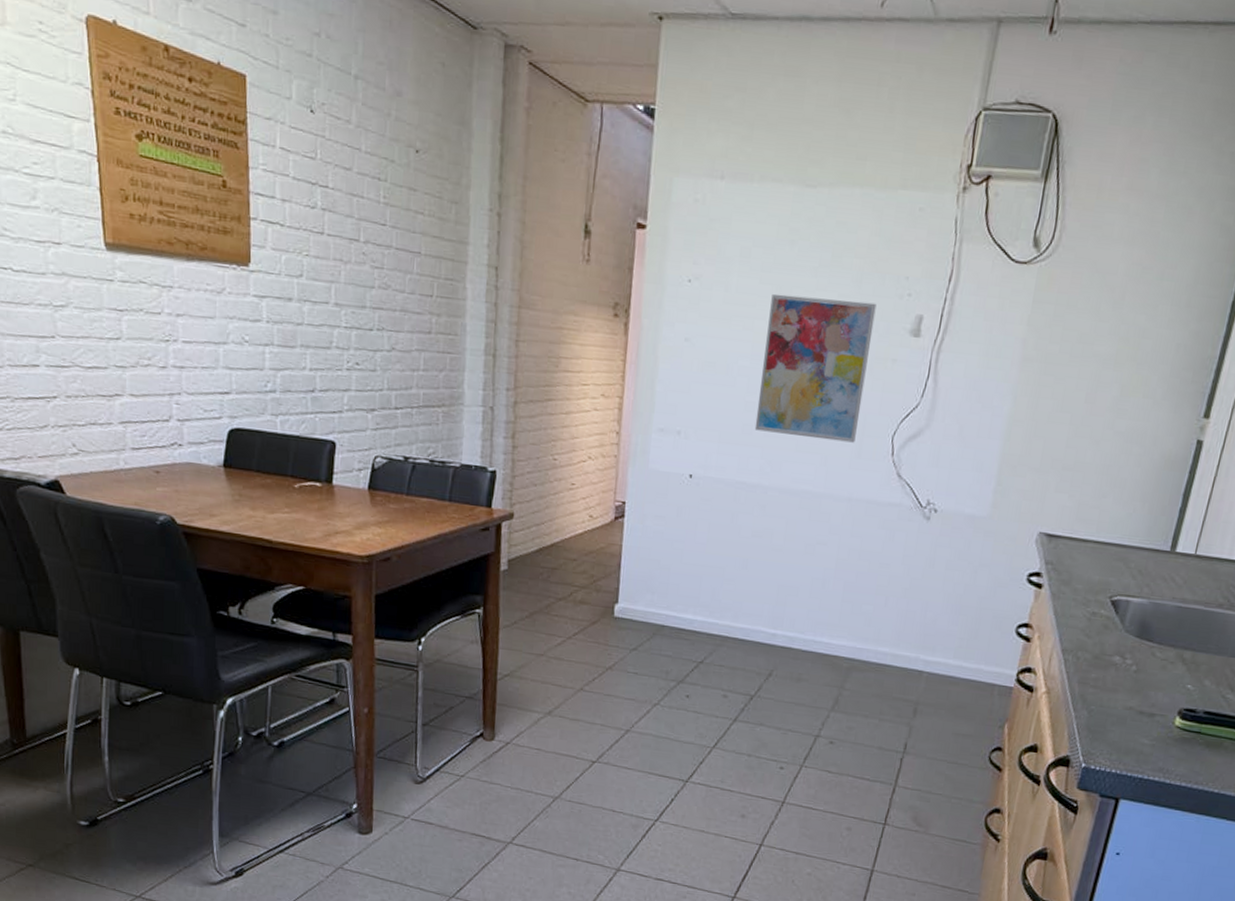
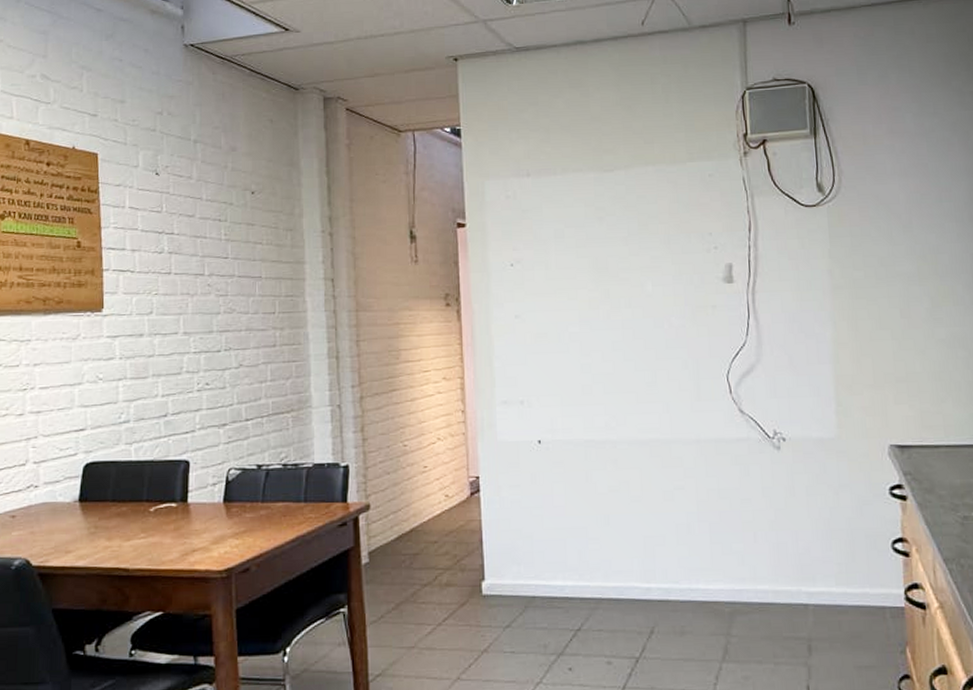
wall art: present [754,293,877,443] -> none [590,259,692,389]

